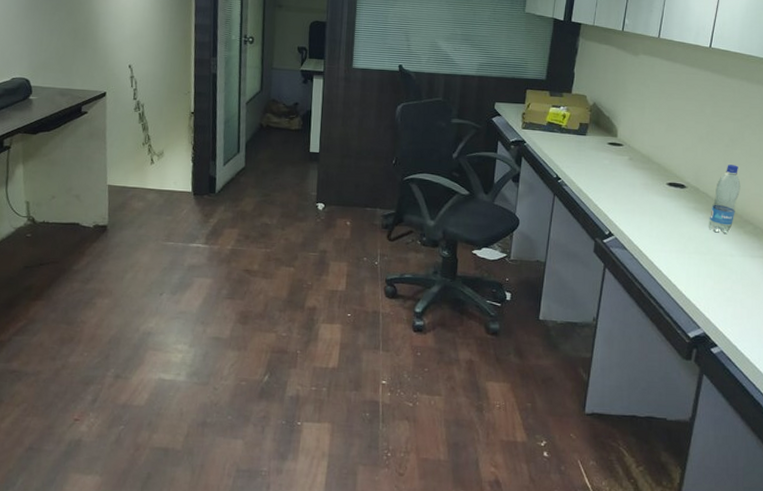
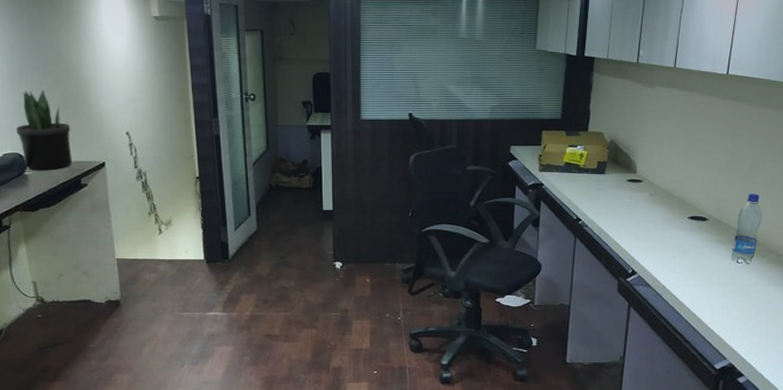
planter: none [26,20,77,97] -> present [16,90,73,171]

